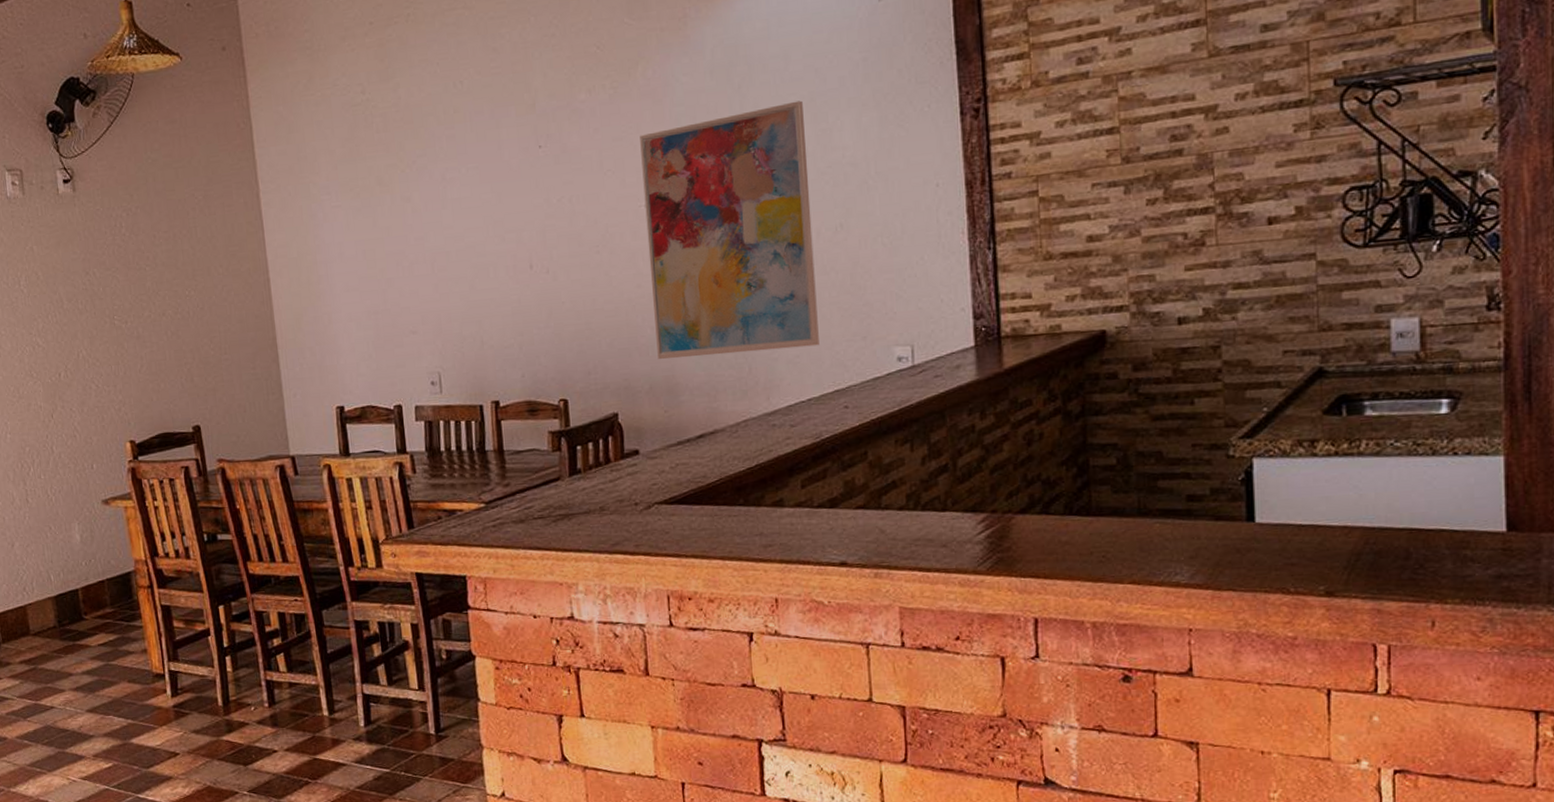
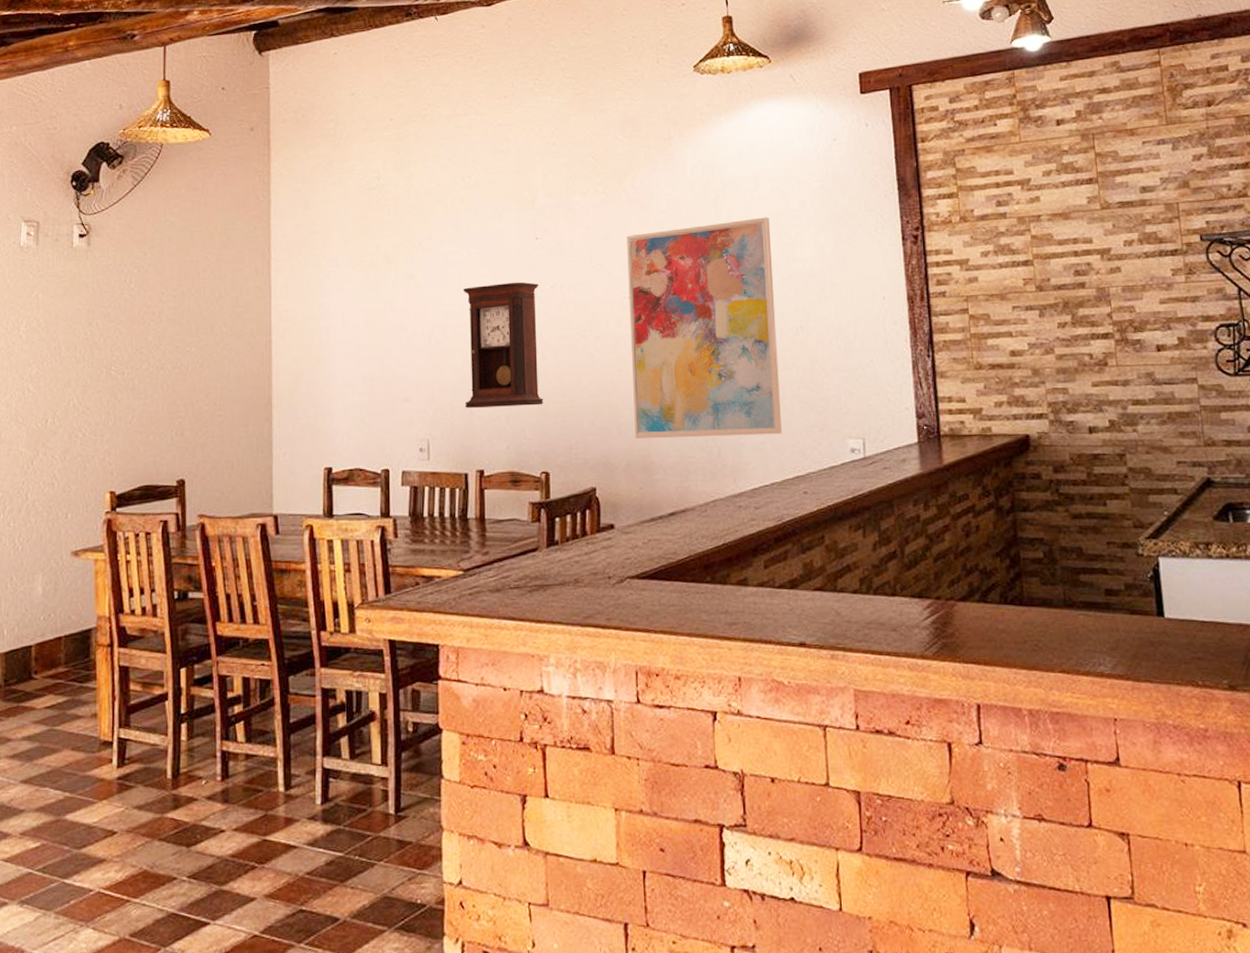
pendulum clock: none [463,196,558,337] -> present [463,282,544,408]

